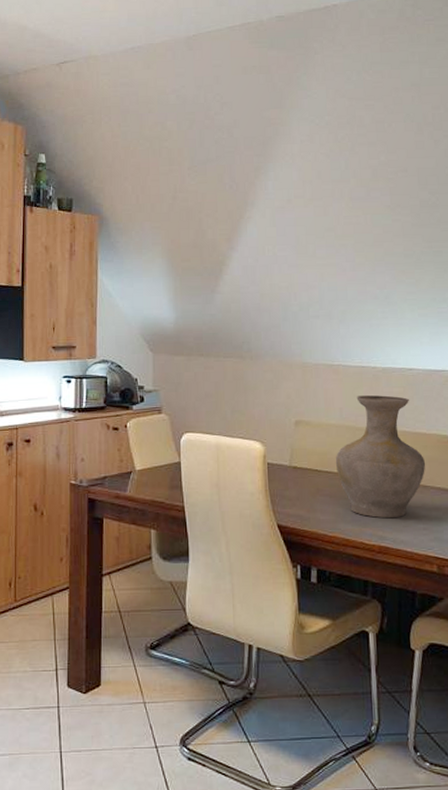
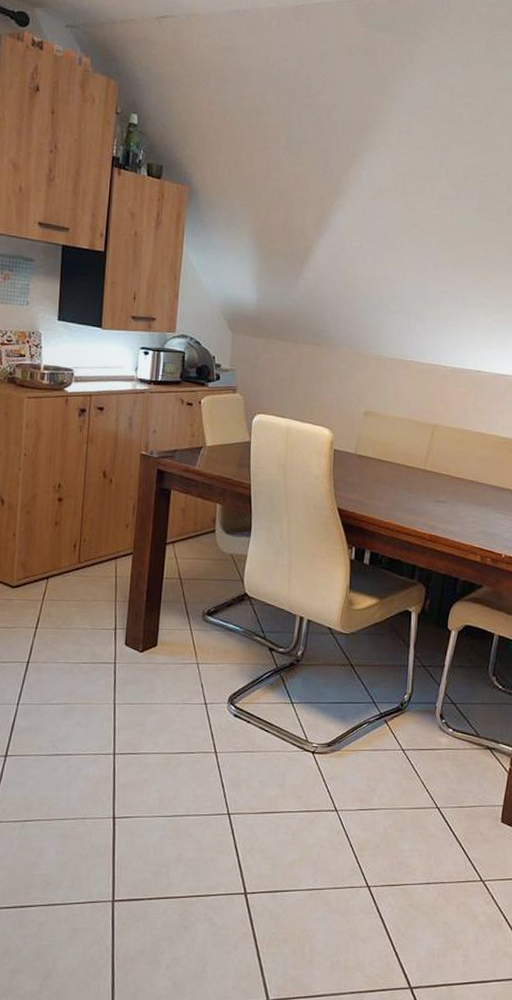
vase: present [335,394,426,518] -> none [398,392,482,510]

